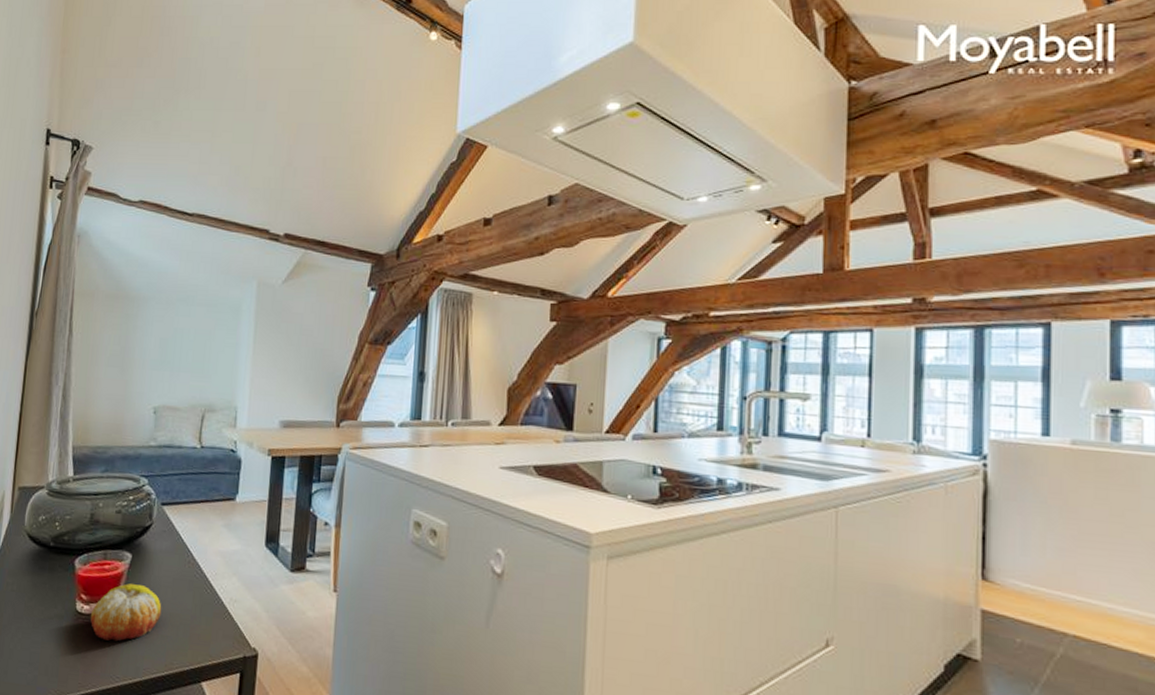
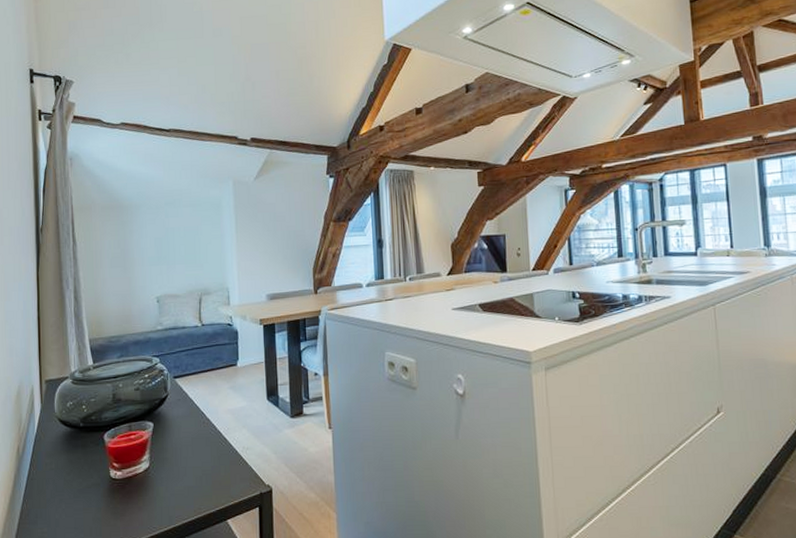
fruit: present [90,583,162,642] -> none [123,448,186,498]

